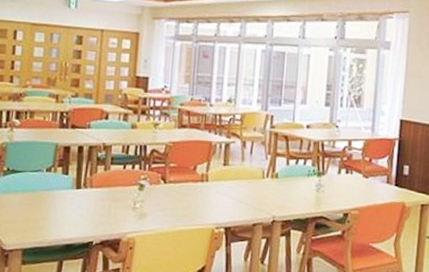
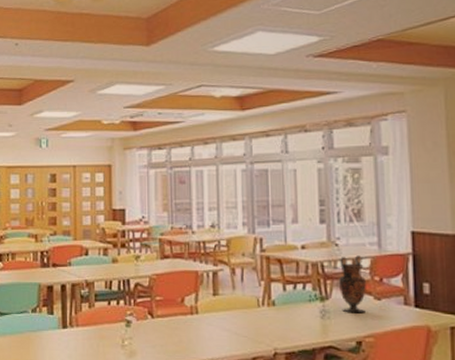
vase: none [334,137,359,189] -> present [338,256,367,314]

